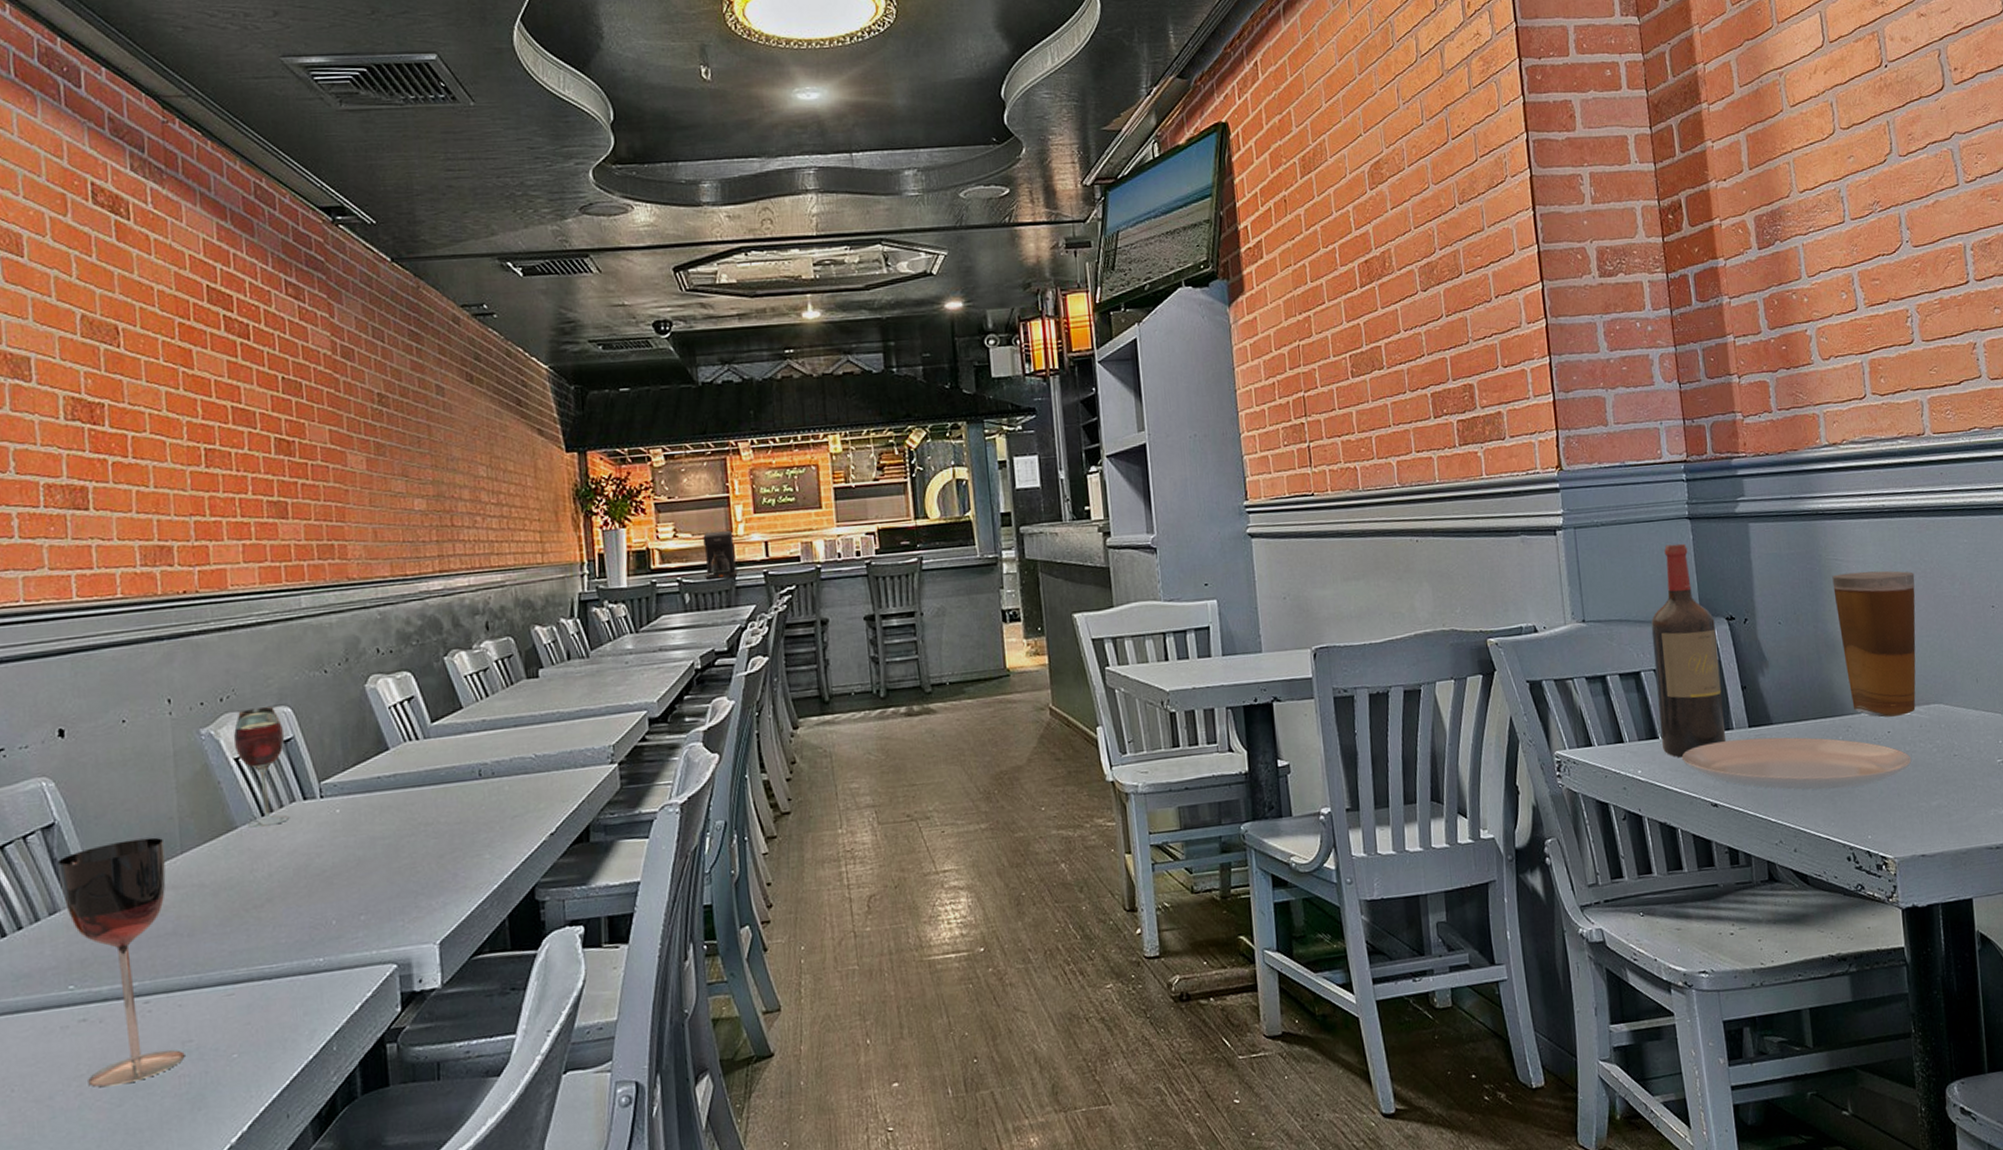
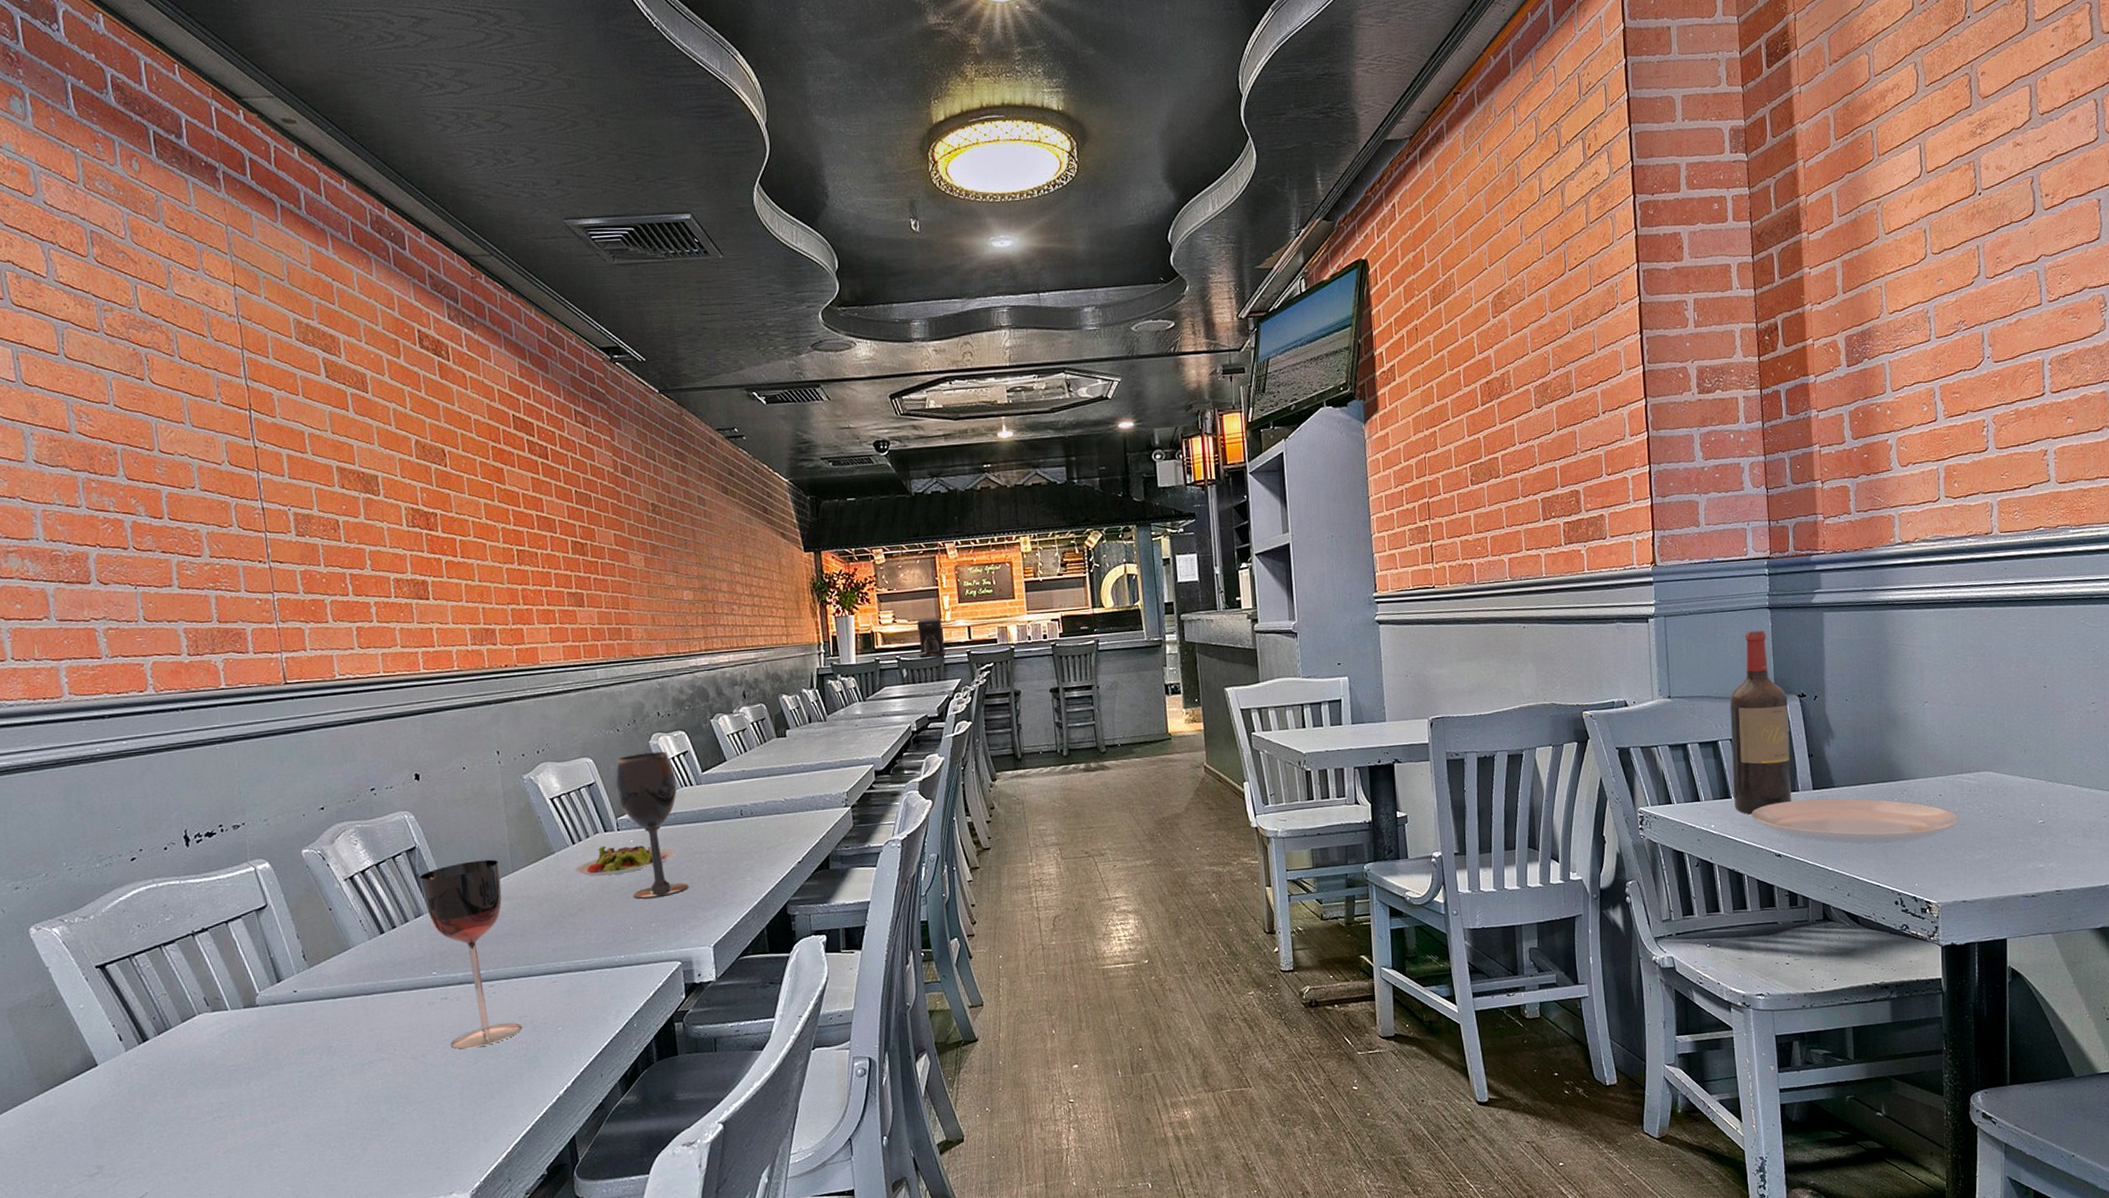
wineglass: present [233,707,288,828] -> none [548,758,593,853]
salad plate: none [264,816,395,856] -> present [575,845,676,876]
wine glass: none [319,697,410,885] -> present [615,751,689,899]
beverage cup: present [1832,570,1916,718] -> none [1897,654,1974,783]

